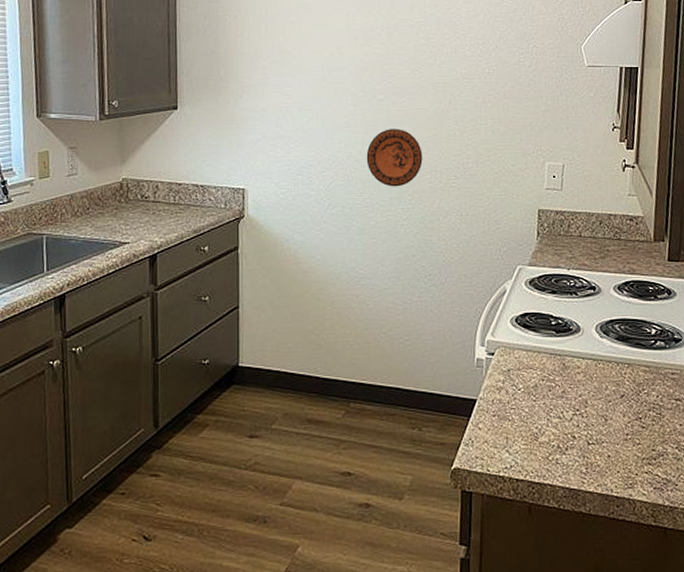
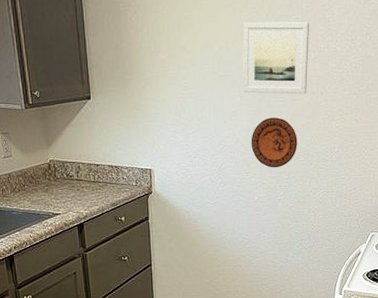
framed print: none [357,26,434,103] -> present [243,22,309,94]

